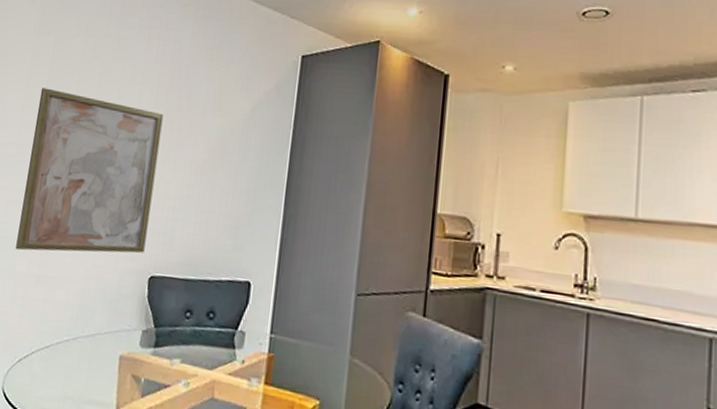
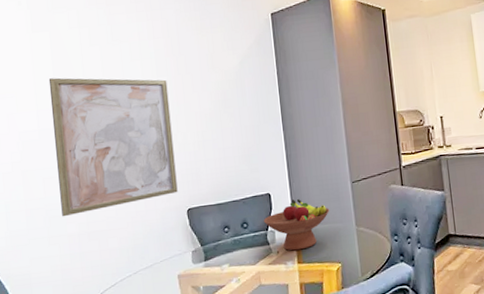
fruit bowl: none [234,298,321,368] -> present [263,199,330,251]

